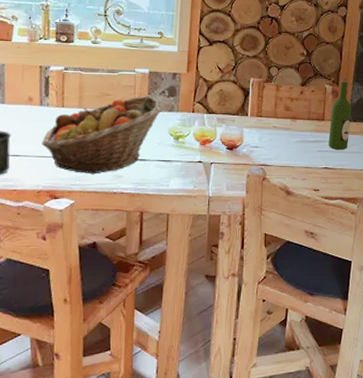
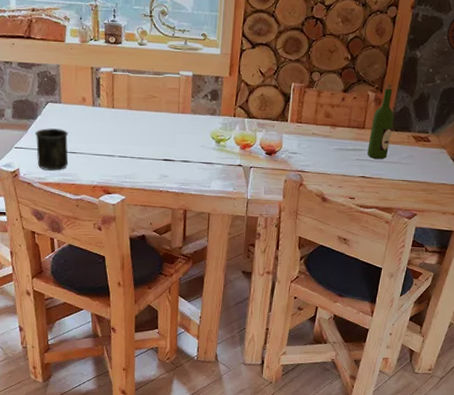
fruit basket: present [41,96,164,175] -> none [95,99,207,173]

